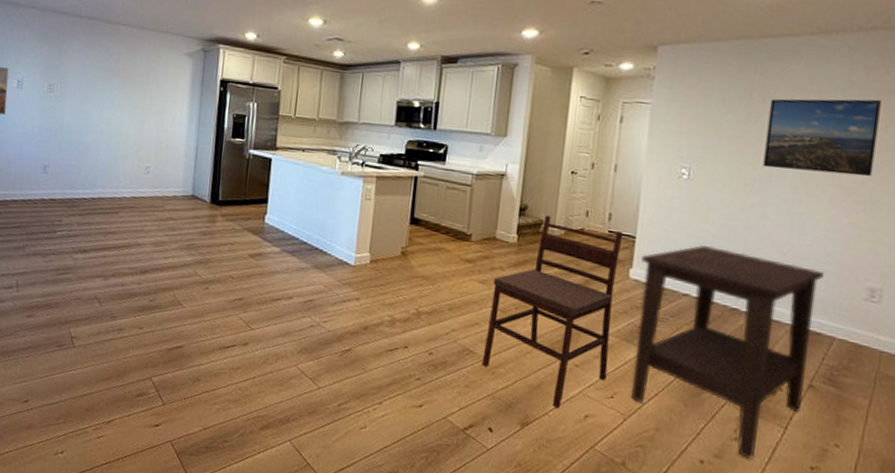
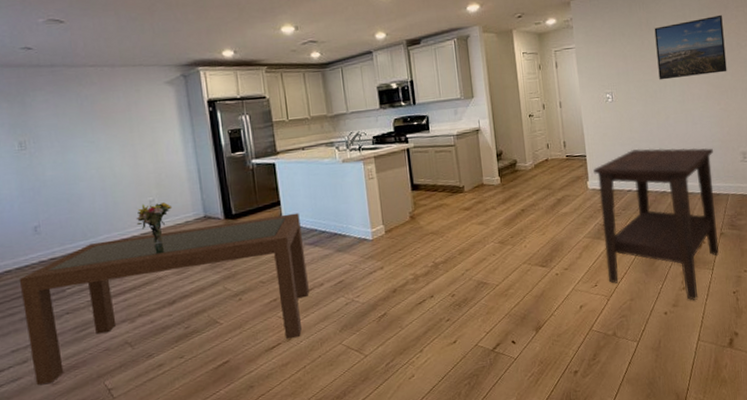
dining table: none [14,194,284,346] -> present [19,212,309,385]
bouquet: none [129,168,165,212] -> present [136,202,173,245]
dining chair: present [481,215,624,409] -> none [489,154,589,308]

